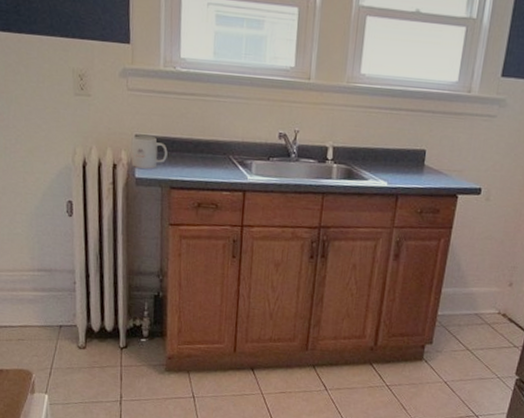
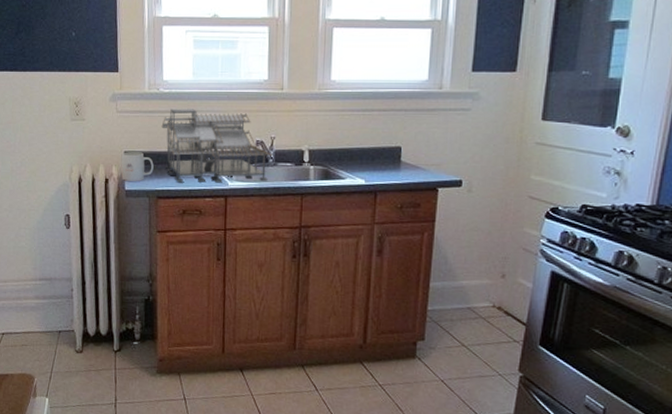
dish rack: none [177,90,295,178] -> present [161,108,273,183]

